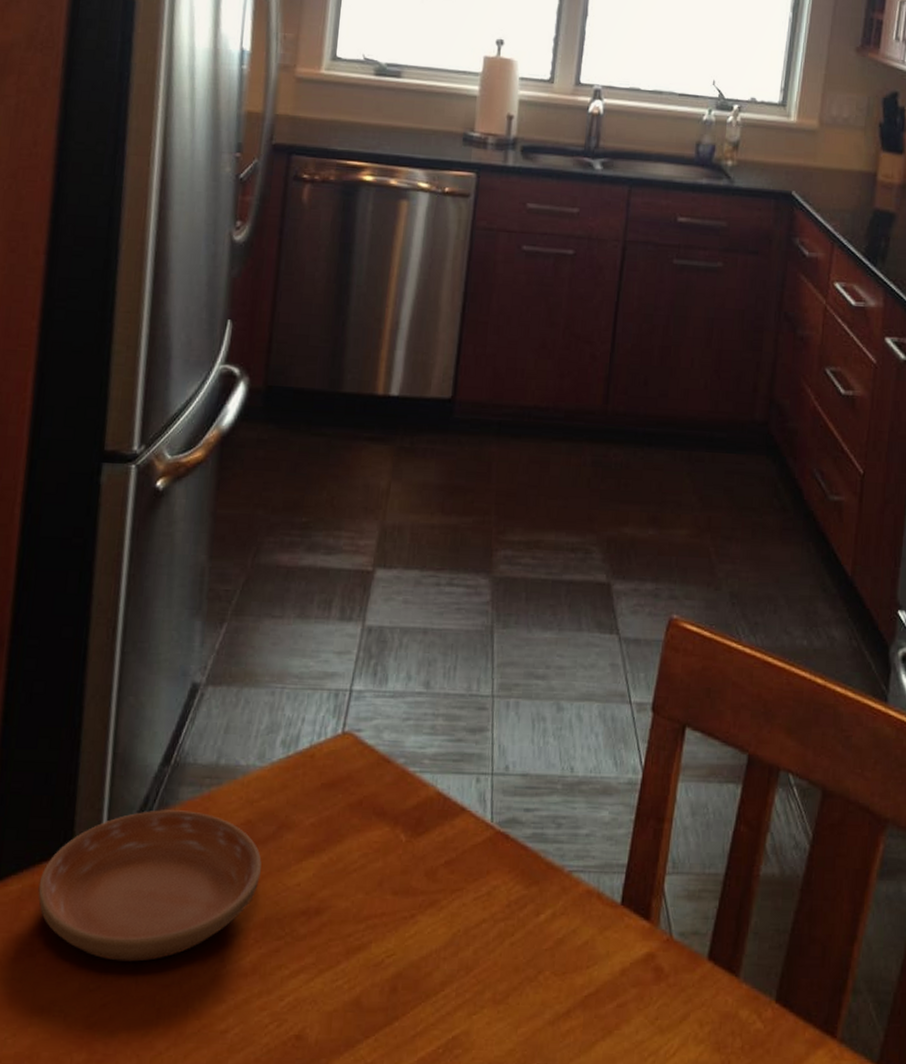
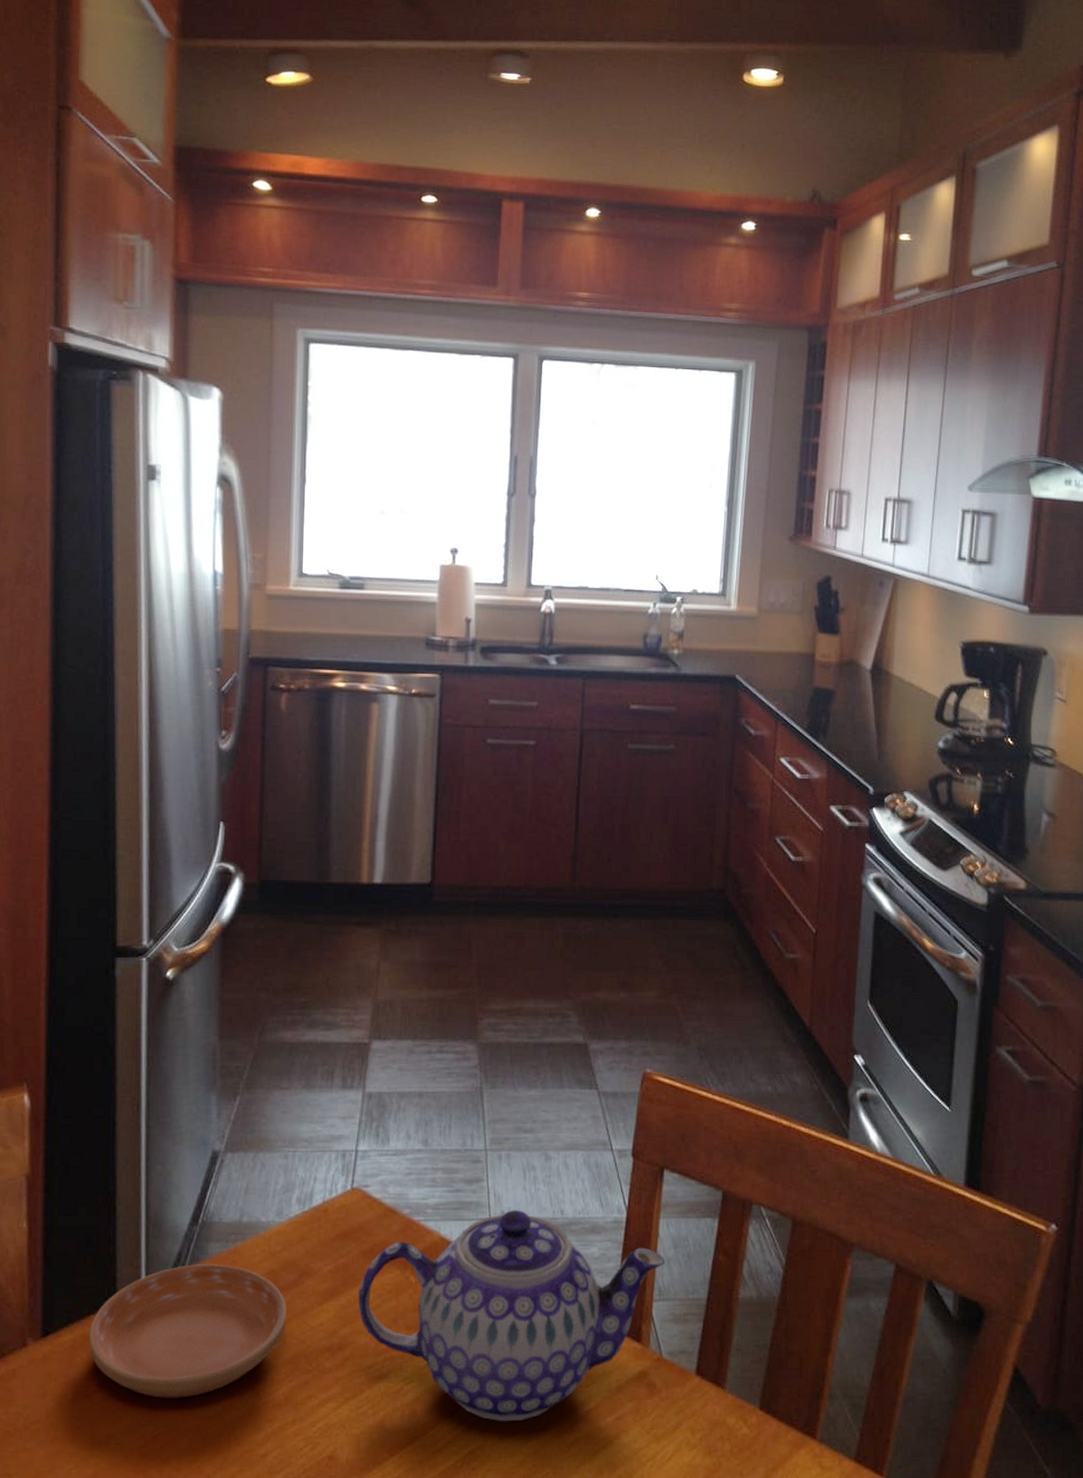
teapot: none [340,765,682,1005] -> present [358,1210,666,1422]

